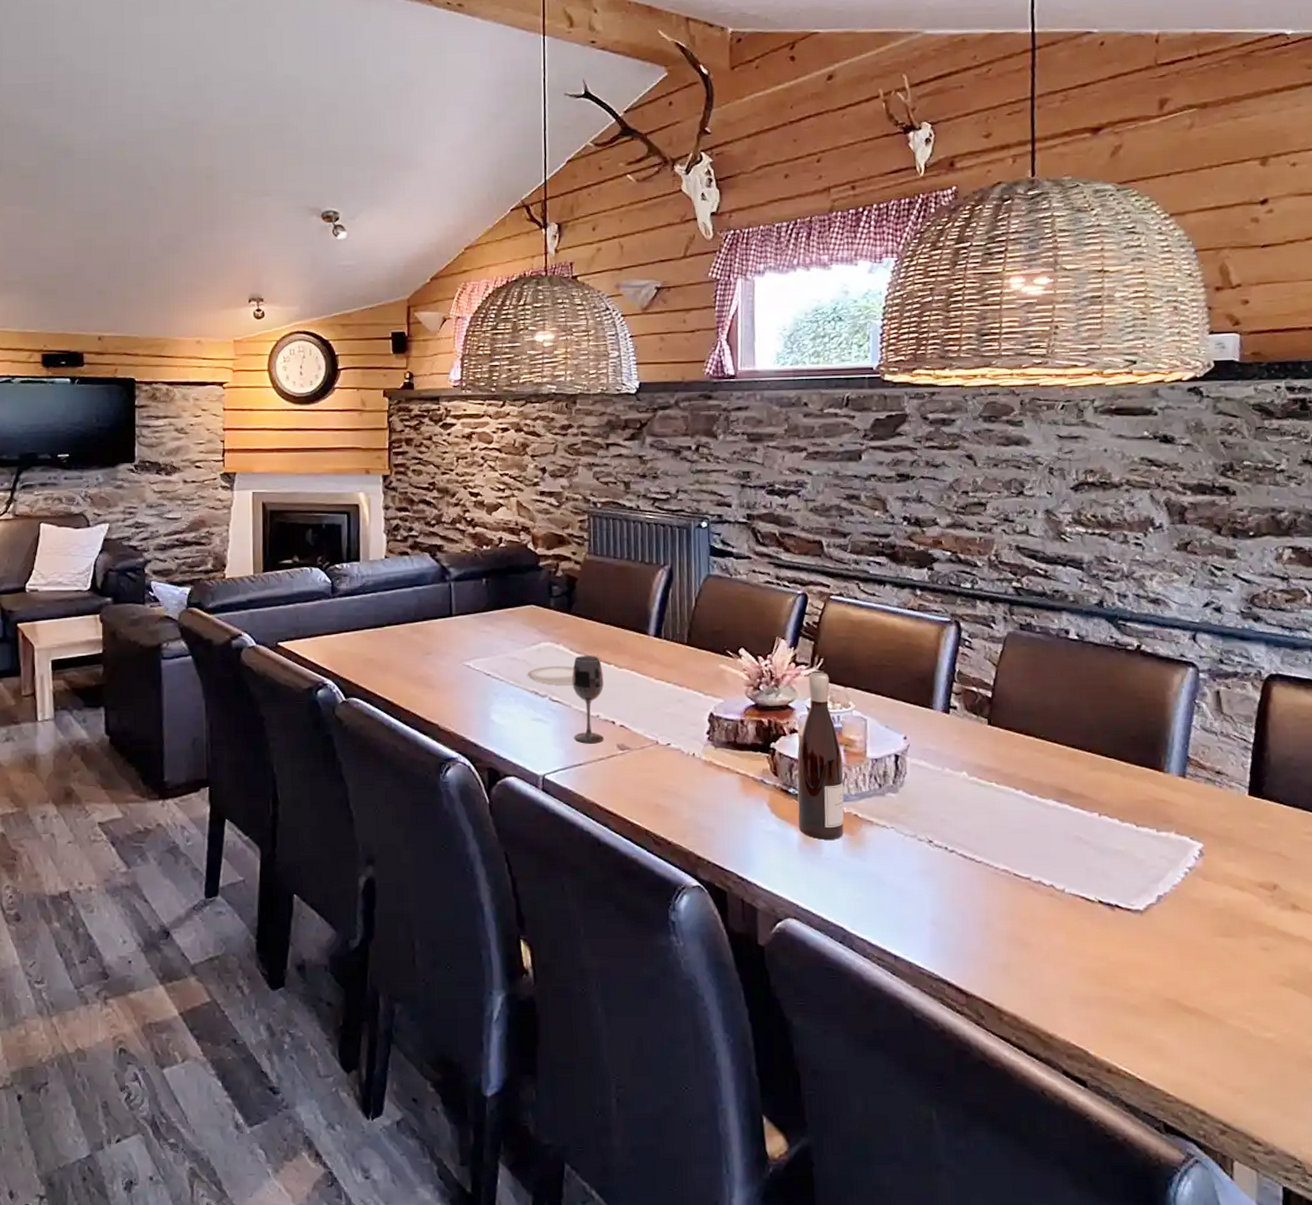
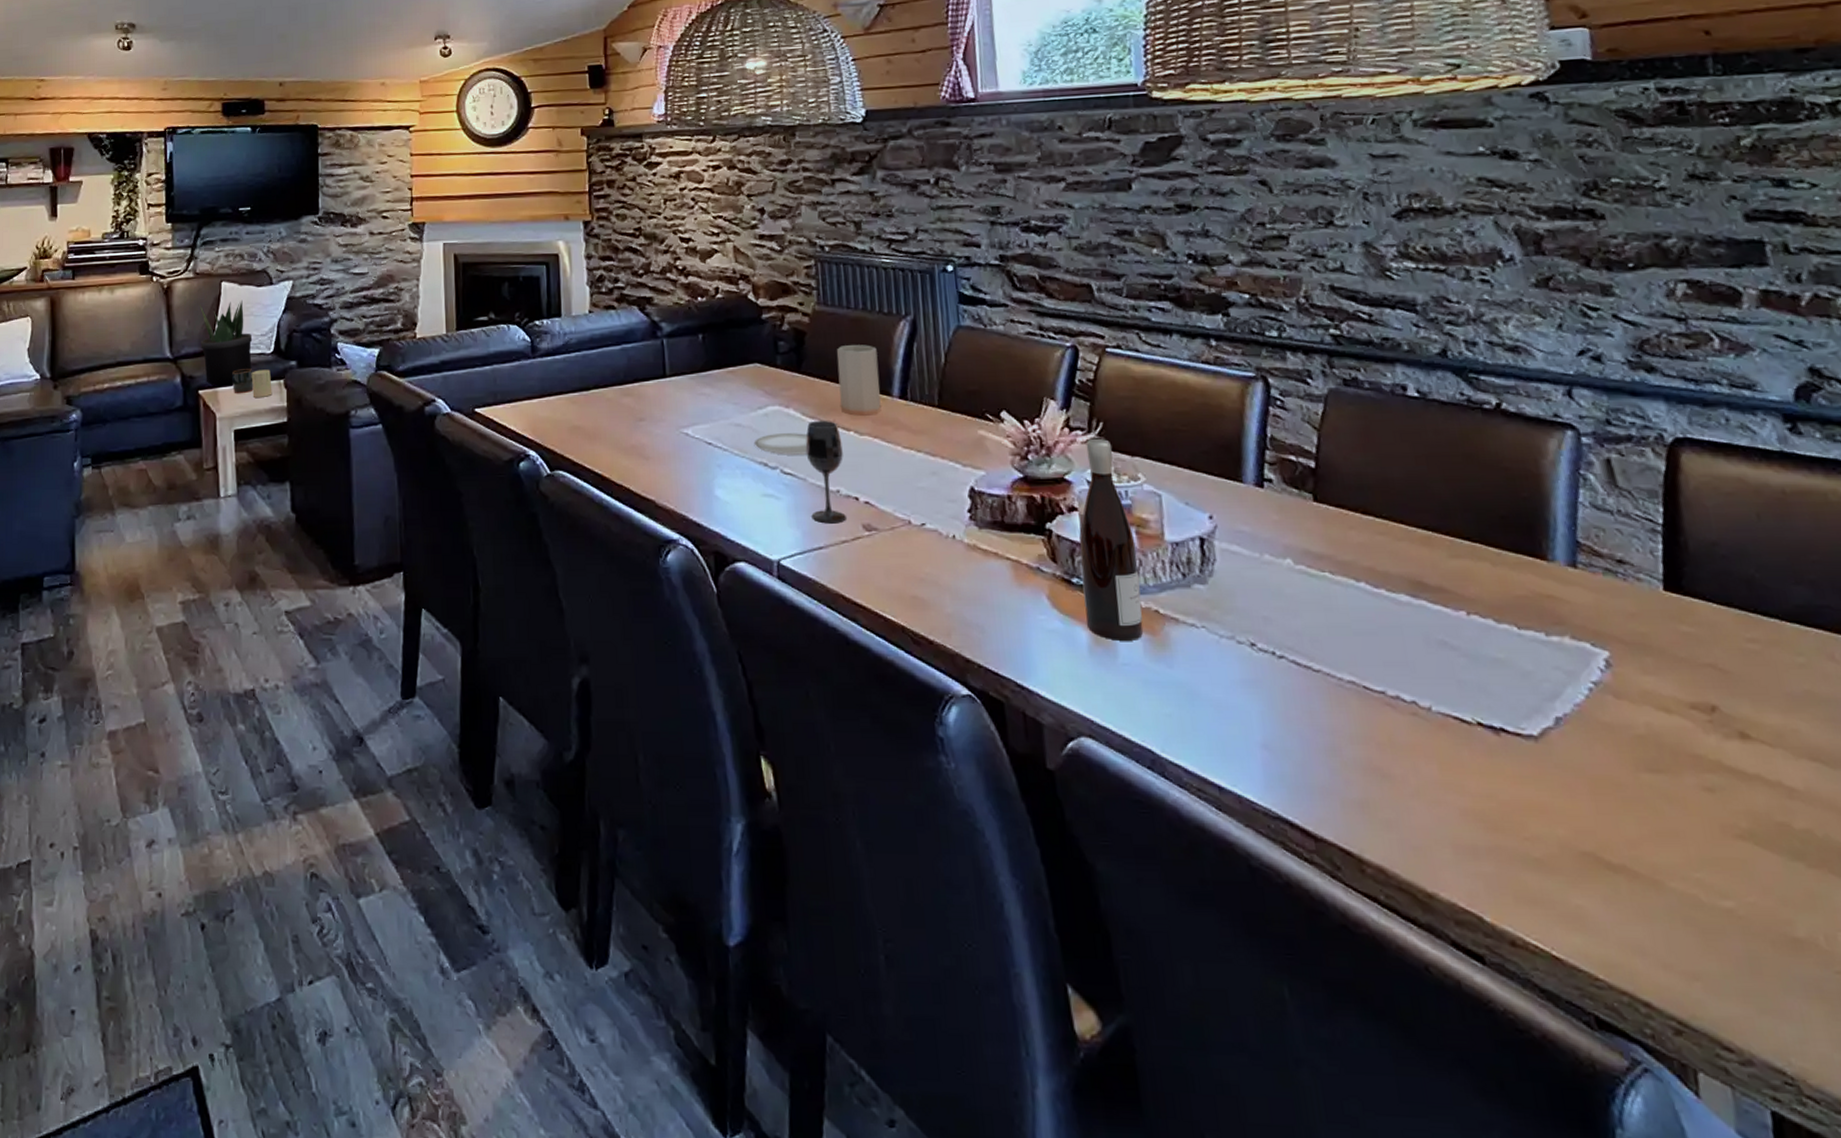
planter: none [18,540,70,619] -> present [199,300,253,385]
mug: none [50,604,70,628] -> present [232,369,254,394]
candle: none [68,605,89,632] -> present [251,369,272,399]
cup: none [602,590,639,653] -> present [837,345,881,417]

